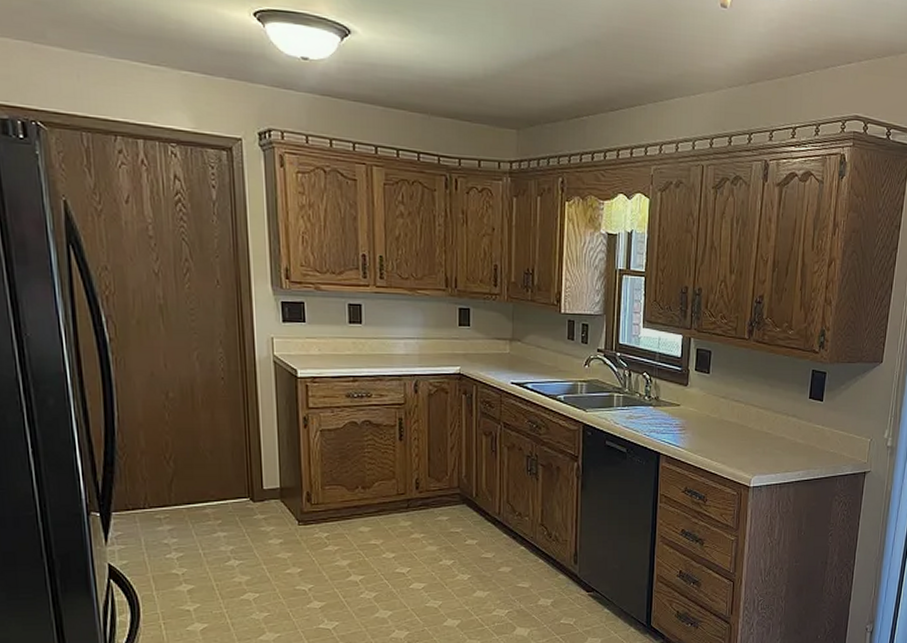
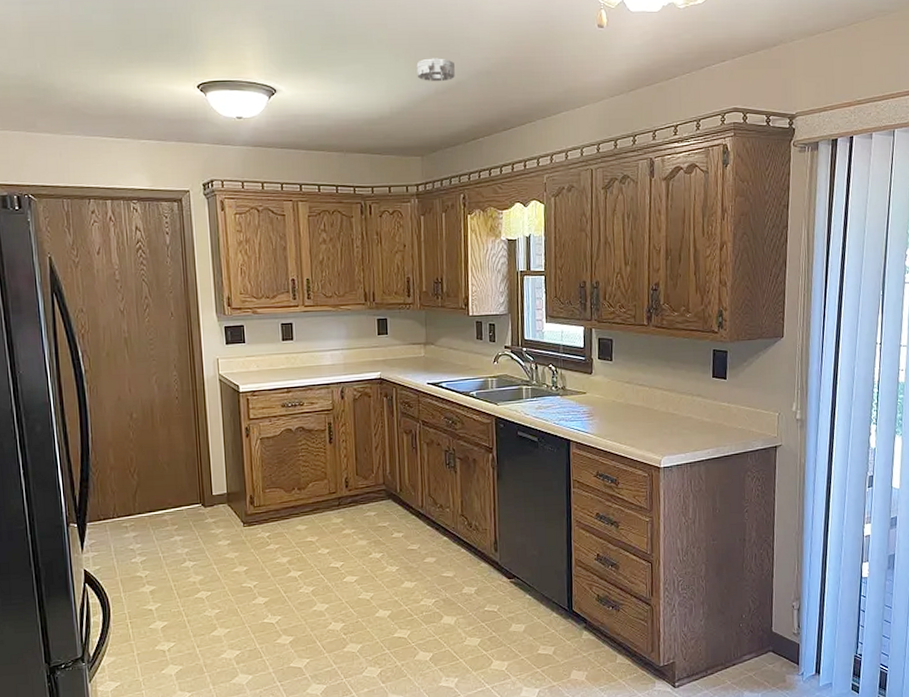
smoke detector: none [516,16,560,46] -> present [416,58,455,82]

